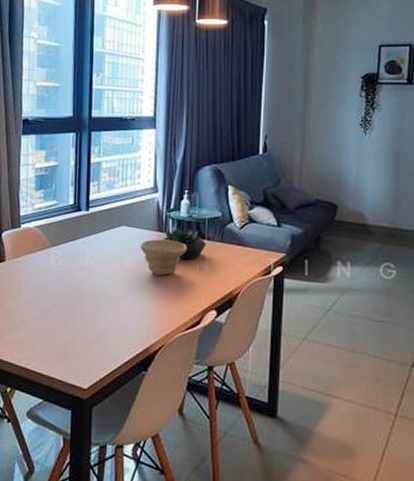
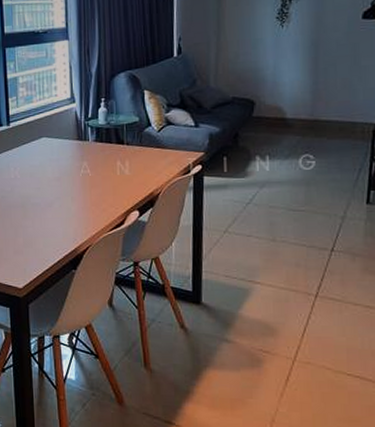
bowl: present [140,239,187,275] -> none [61,147,107,181]
succulent plant: present [163,228,206,261] -> none [83,135,125,166]

